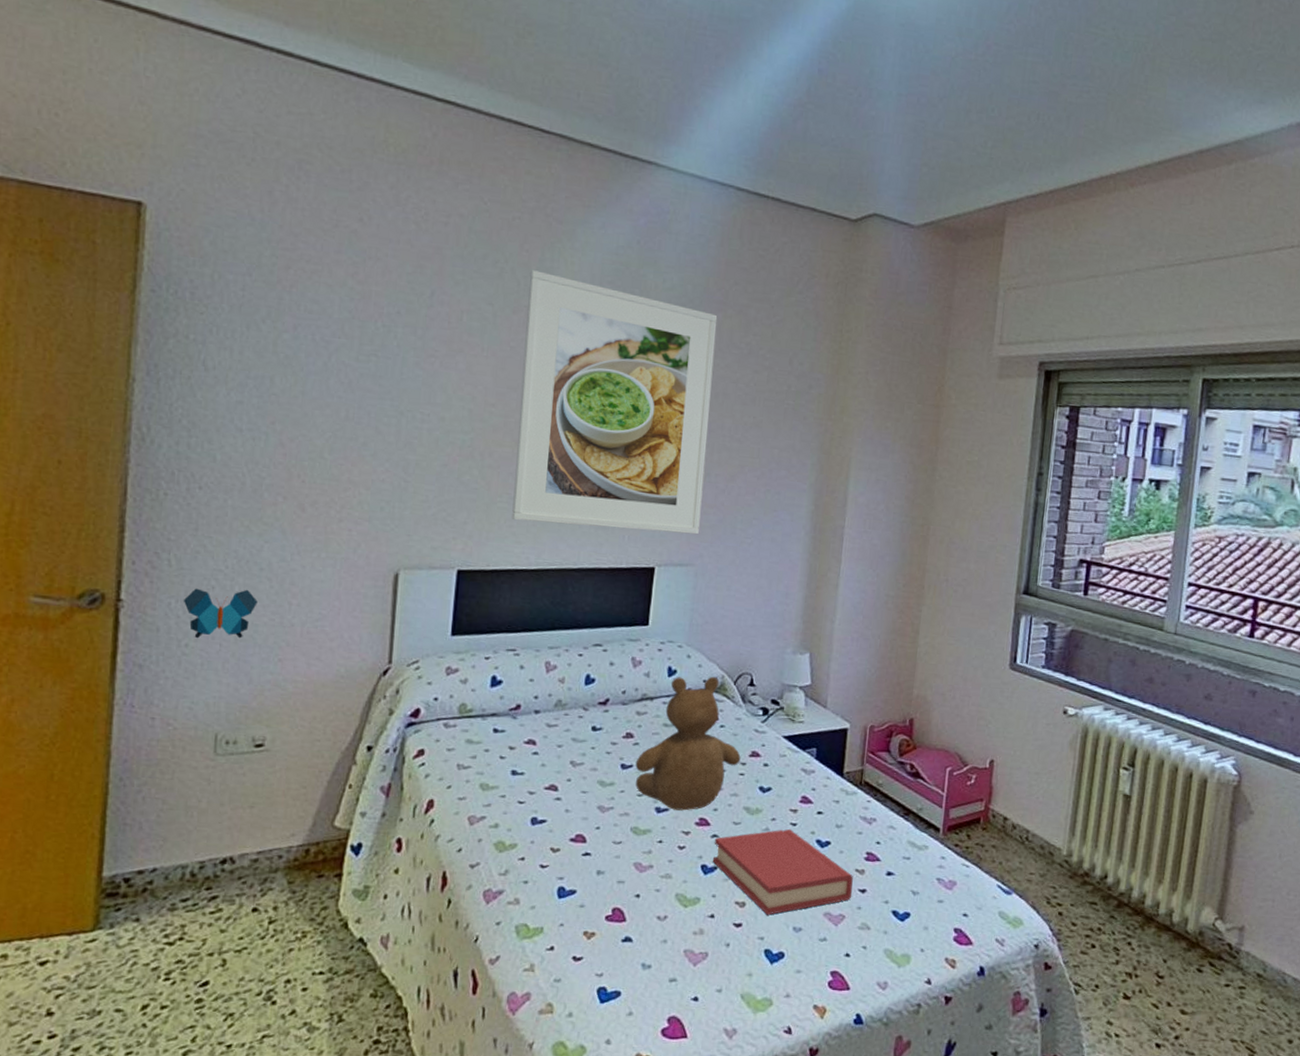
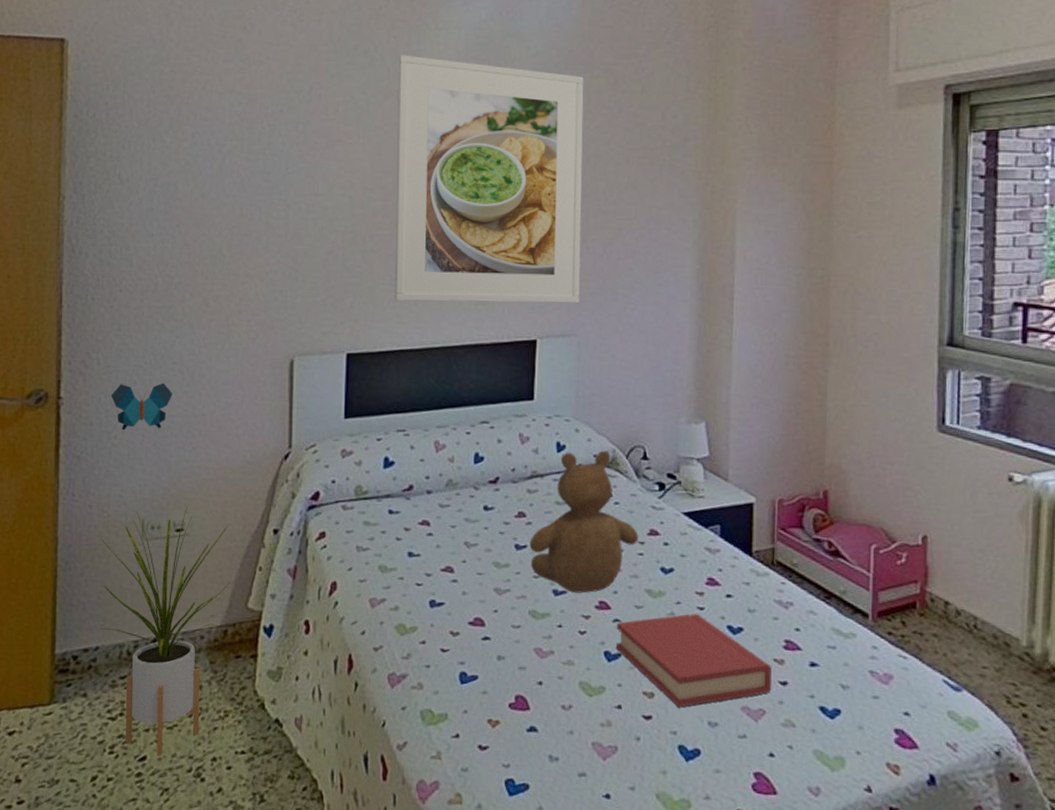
house plant: none [159,720,316,980] -> present [100,506,231,756]

